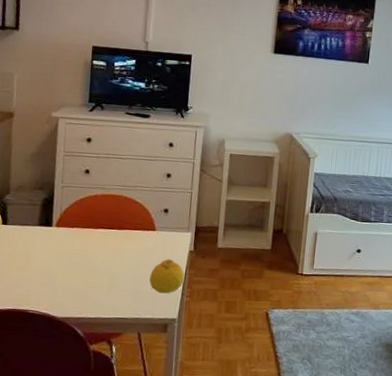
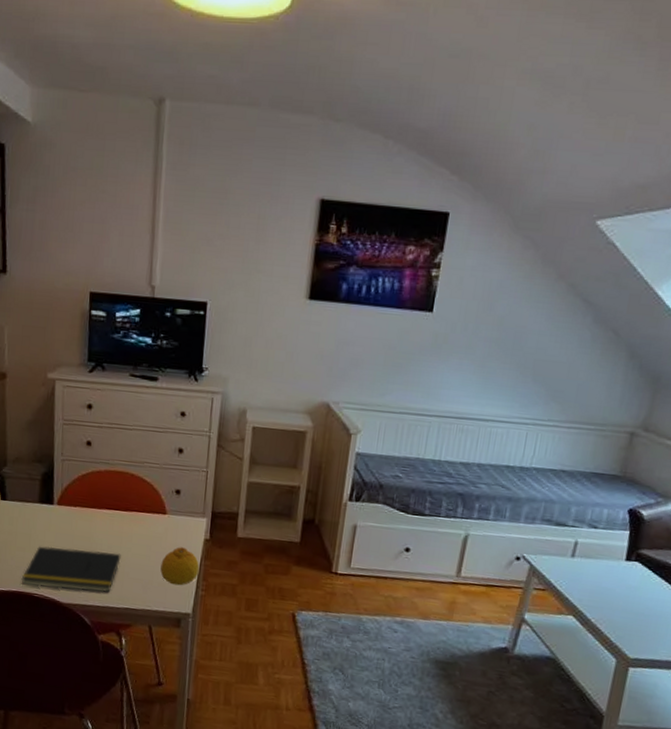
notepad: none [17,265,114,305] -> present [21,546,121,593]

